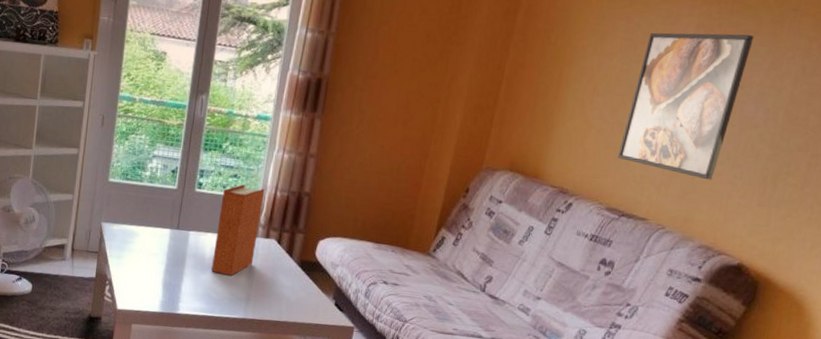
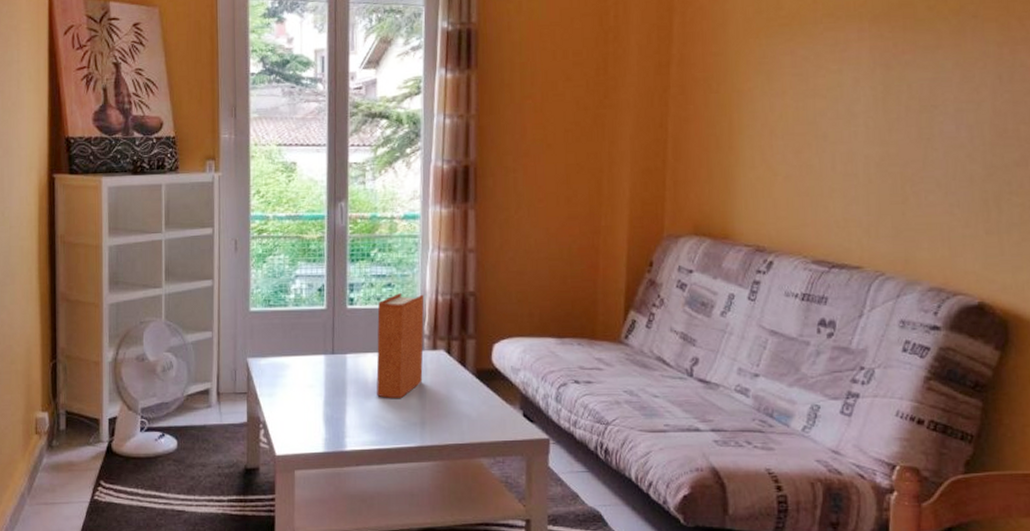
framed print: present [617,32,754,180] -> none [812,49,936,213]

